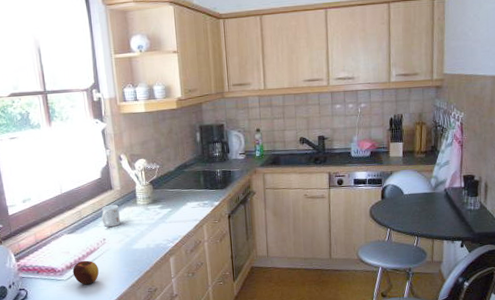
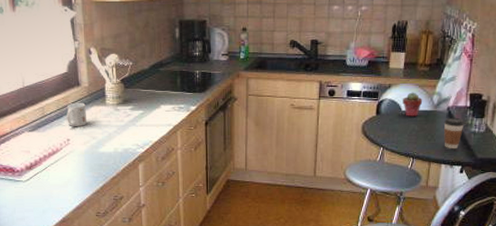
apple: present [72,260,99,285] -> none [32,161,61,188]
potted succulent: none [404,177,422,199] -> present [403,92,423,116]
coffee cup: none [442,197,461,227] -> present [443,117,465,150]

